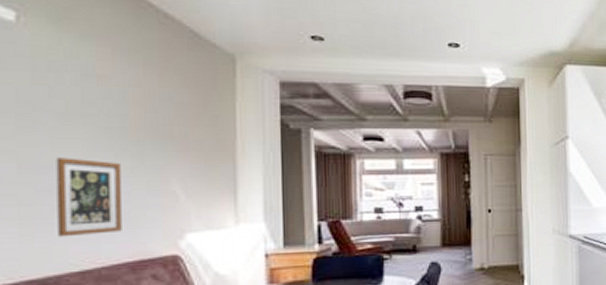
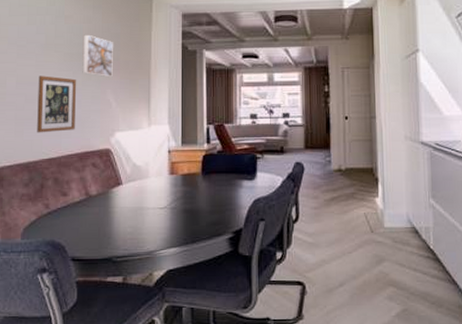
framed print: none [129,102,179,160] -> present [82,34,113,77]

